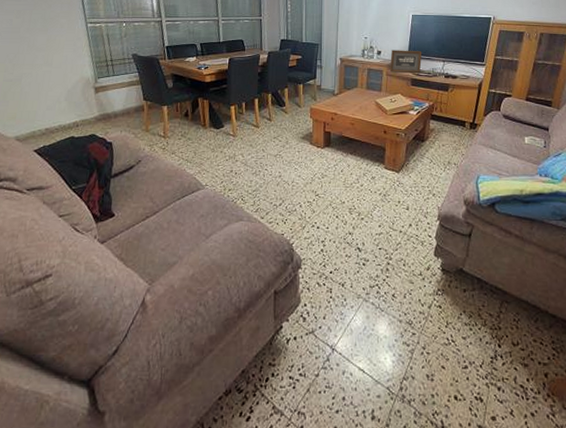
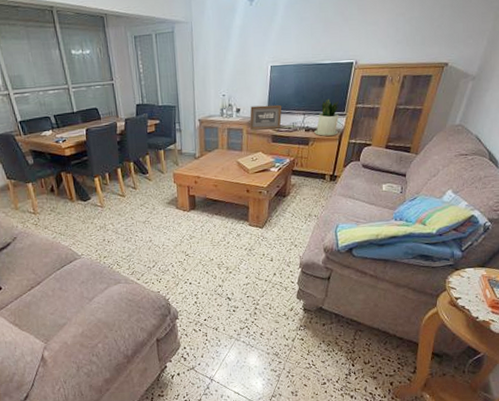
planter: none [454,48,480,85] -> present [314,98,341,137]

